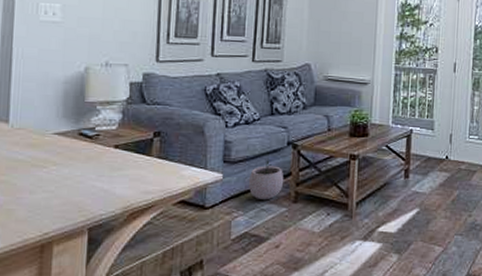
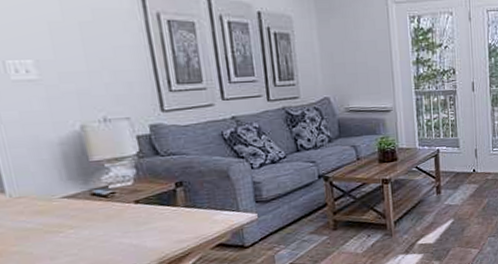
plant pot: present [248,158,284,201] -> none [284,192,321,233]

